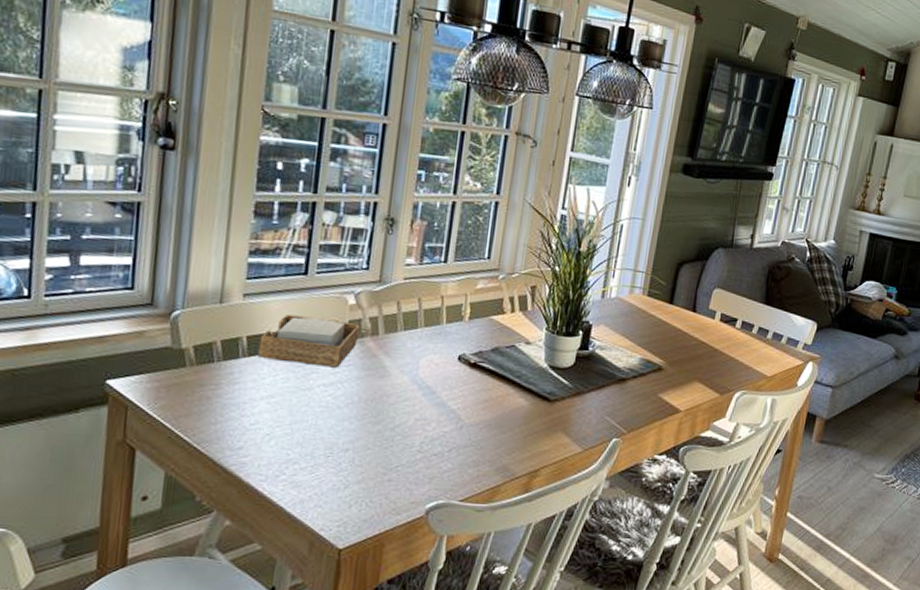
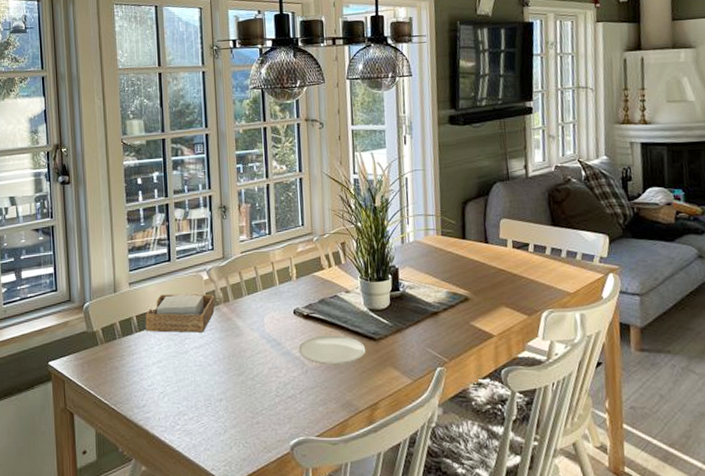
plate: none [456,388,537,424] -> present [298,335,366,365]

